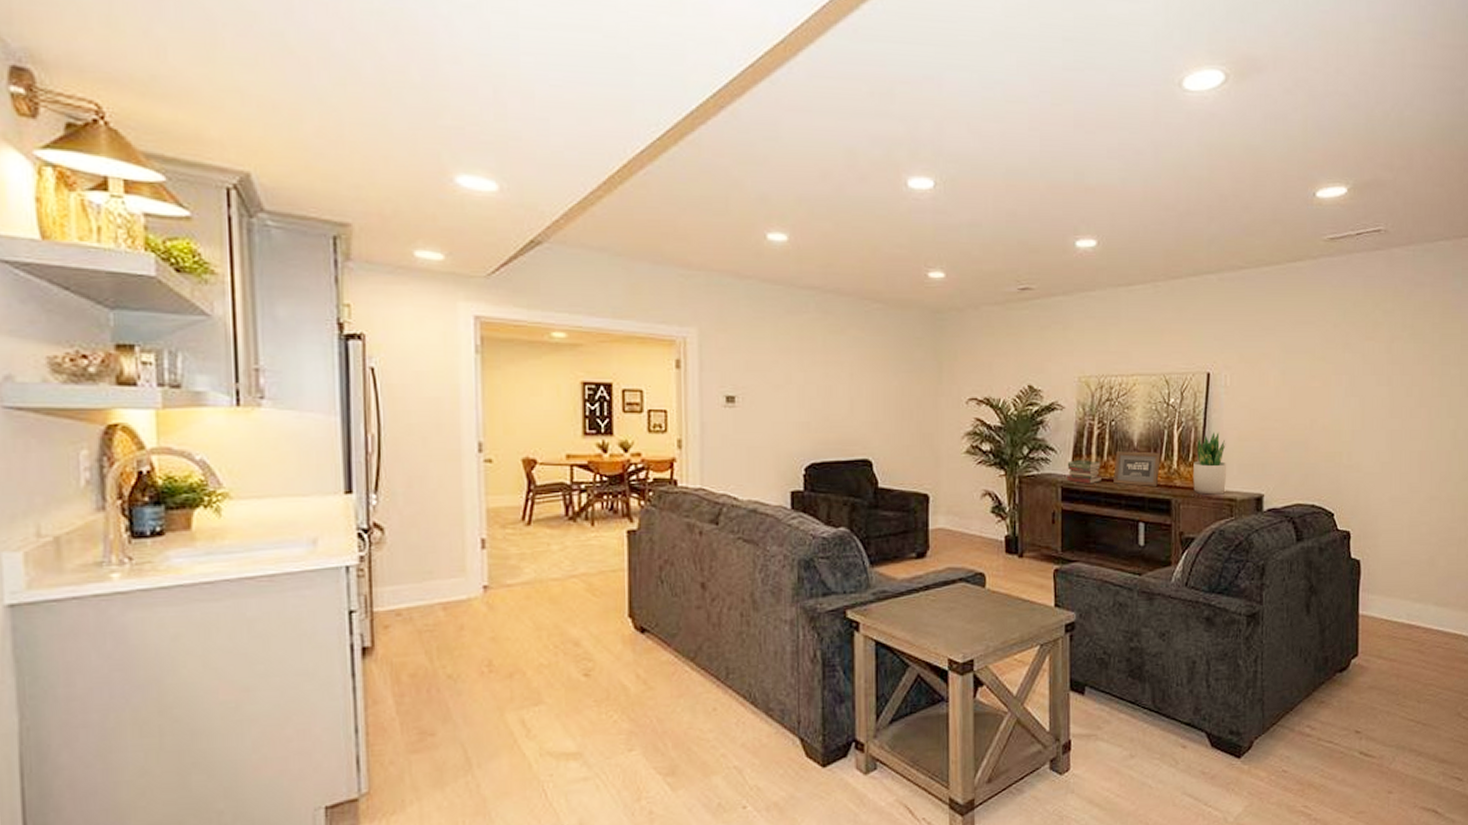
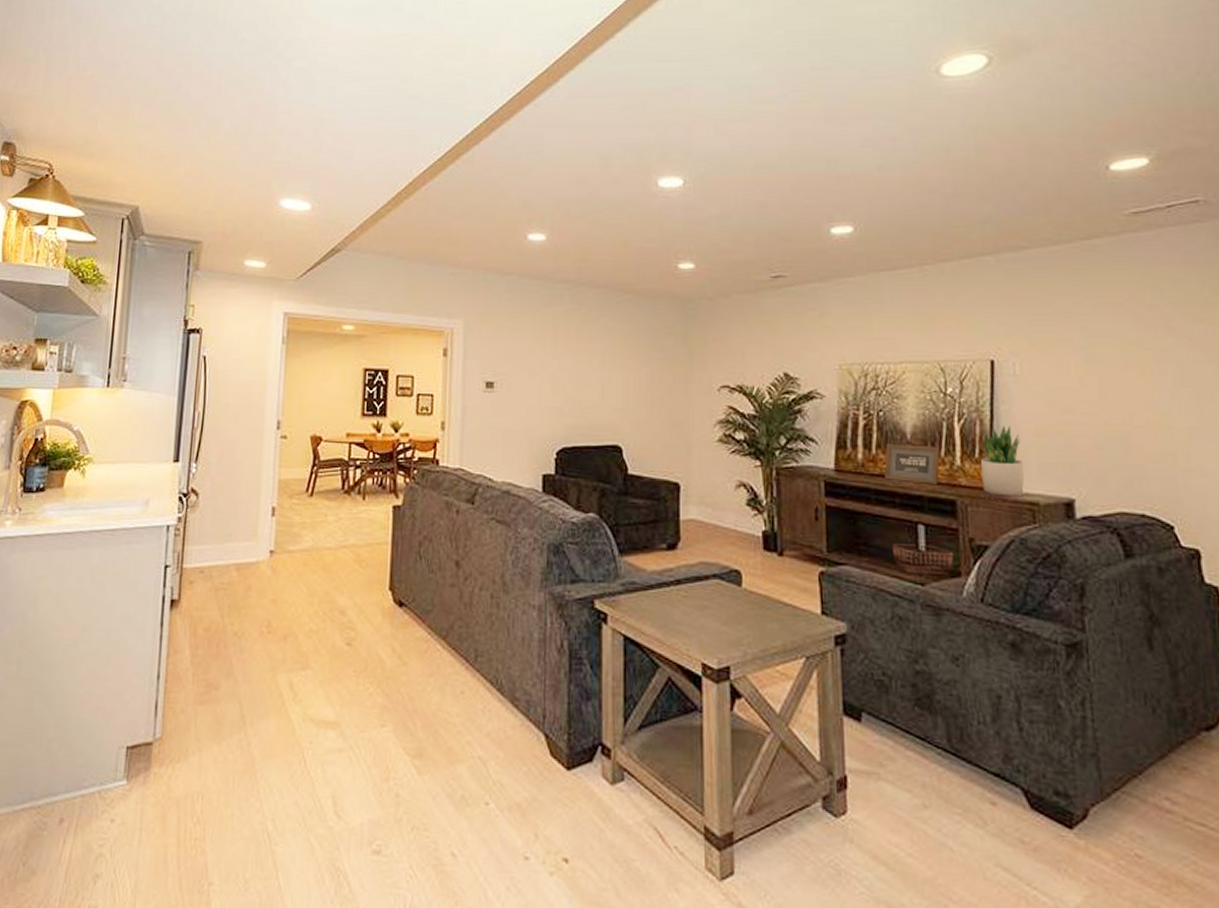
books: present [1067,459,1101,484] -> none [830,451,870,479]
basket: none [1118,539,1166,565] -> present [893,544,953,574]

